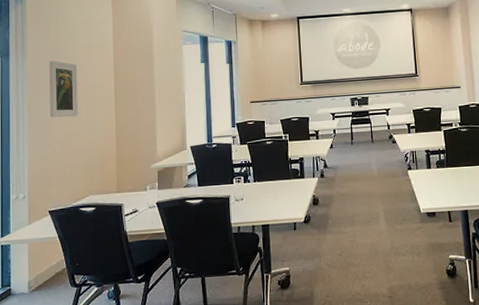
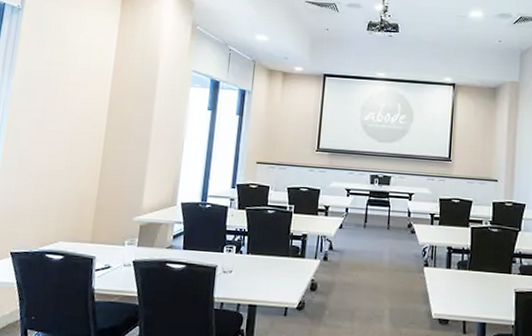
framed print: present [49,60,78,118] -> none [29,82,69,150]

